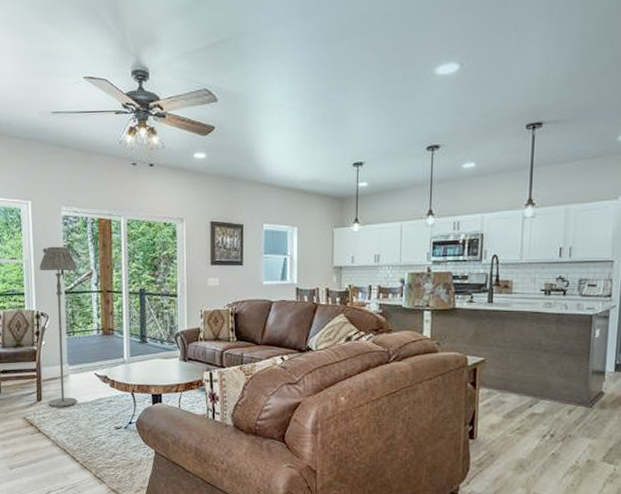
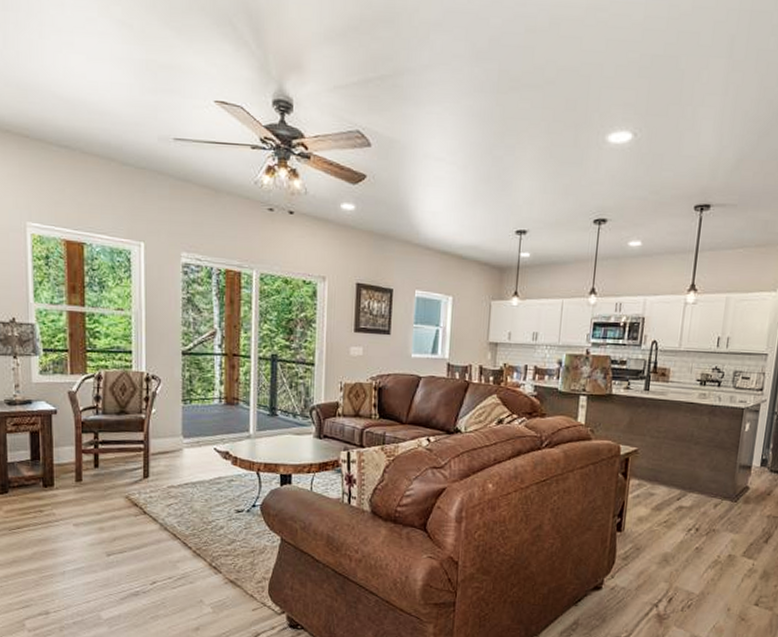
floor lamp: present [39,246,77,407] -> none [151,298,198,486]

